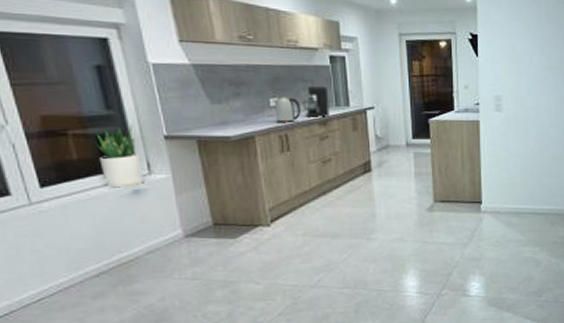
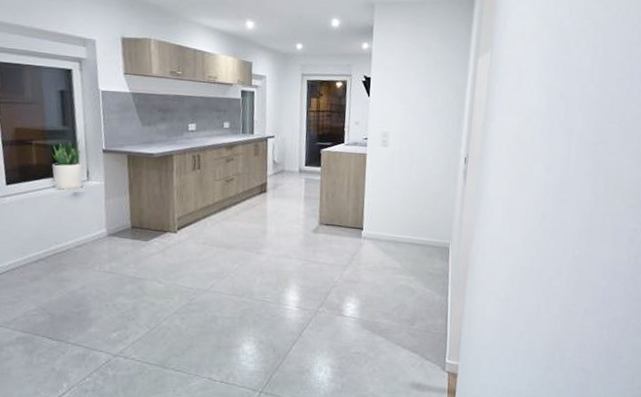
kettle: present [273,97,300,124] -> none [191,123,213,146]
coffee maker: present [303,85,329,117] -> none [215,115,237,143]

